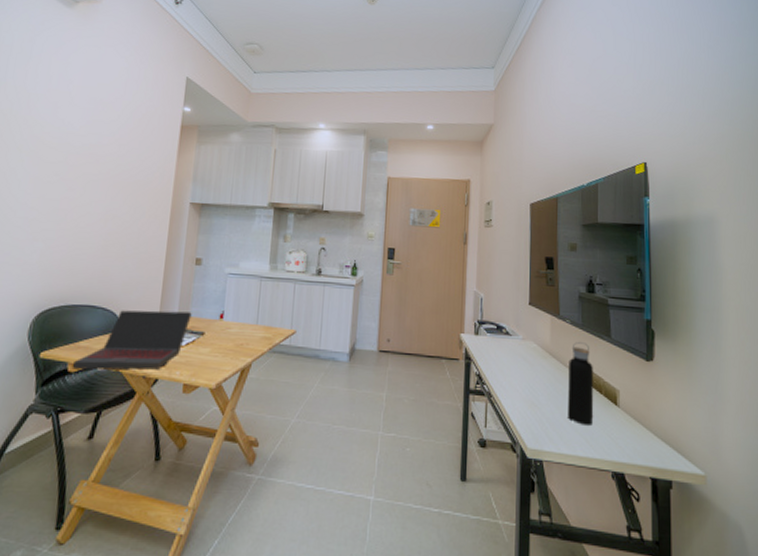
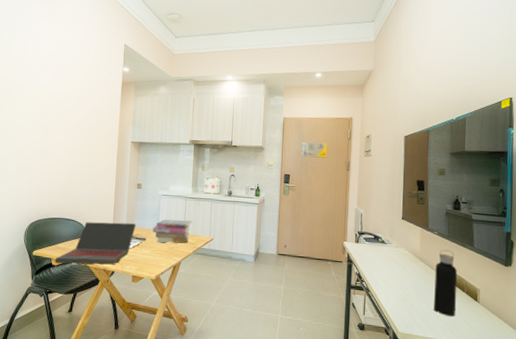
books: none [214,306,270,339] -> present [152,219,193,244]

